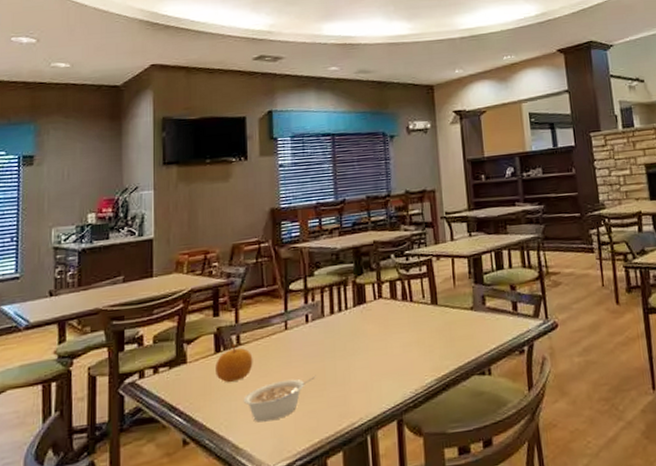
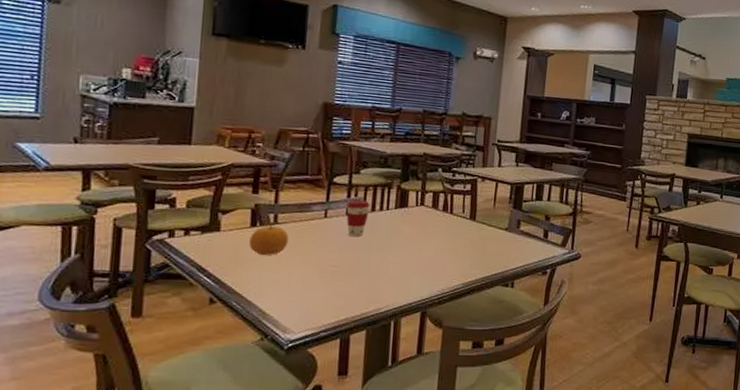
legume: present [243,376,316,422] -> none [274,261,350,295]
coffee cup: none [304,303,328,345] -> present [345,199,370,236]

